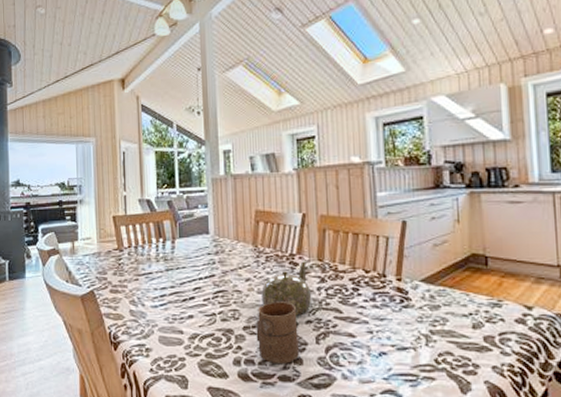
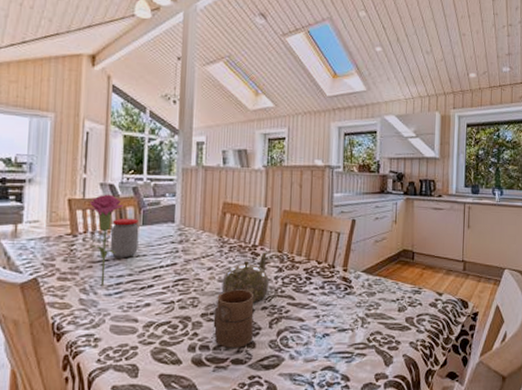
flower: none [129,209,160,298] -> present [87,194,123,286]
jar: none [151,231,177,270] -> present [109,218,139,257]

